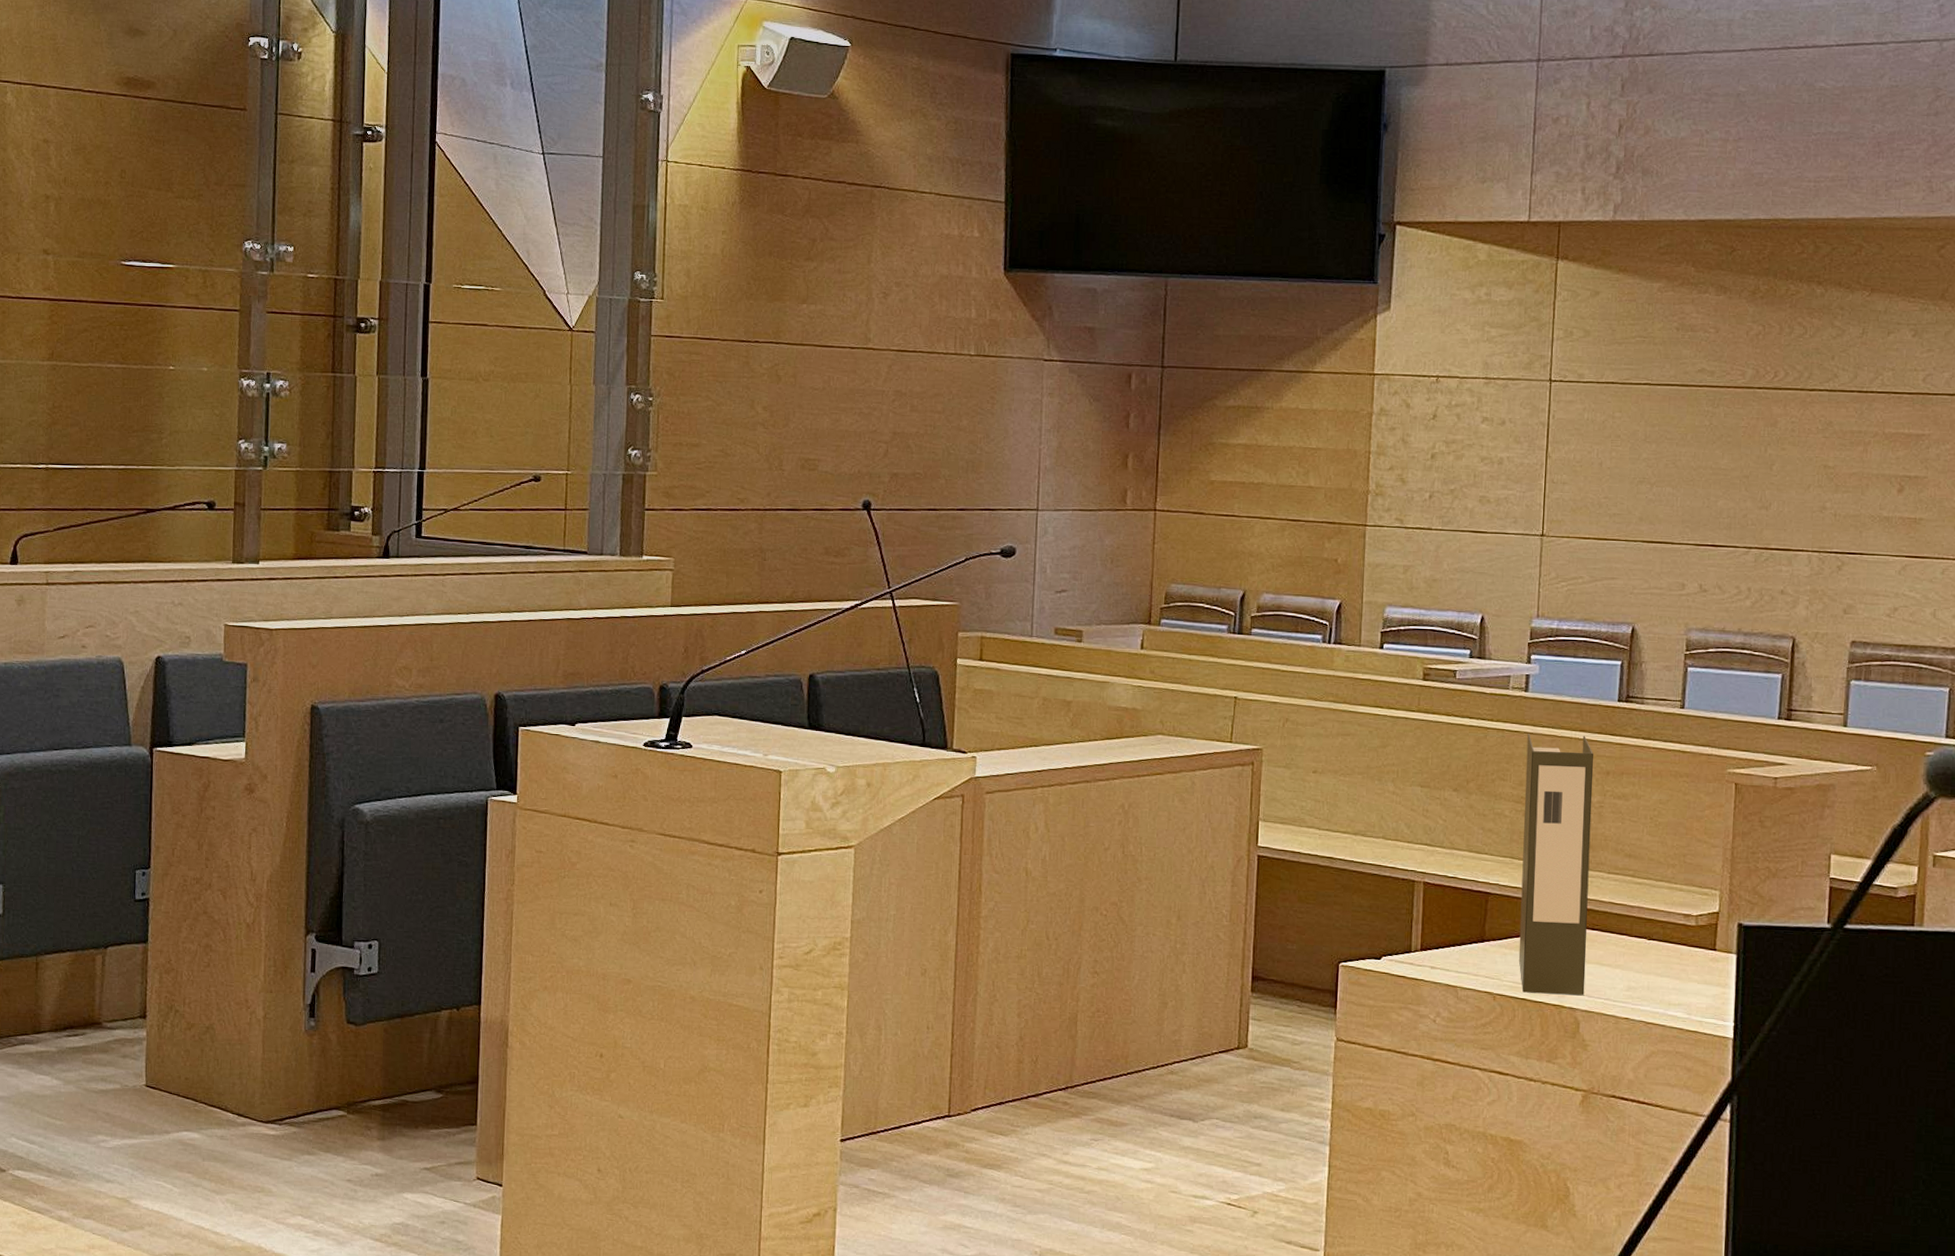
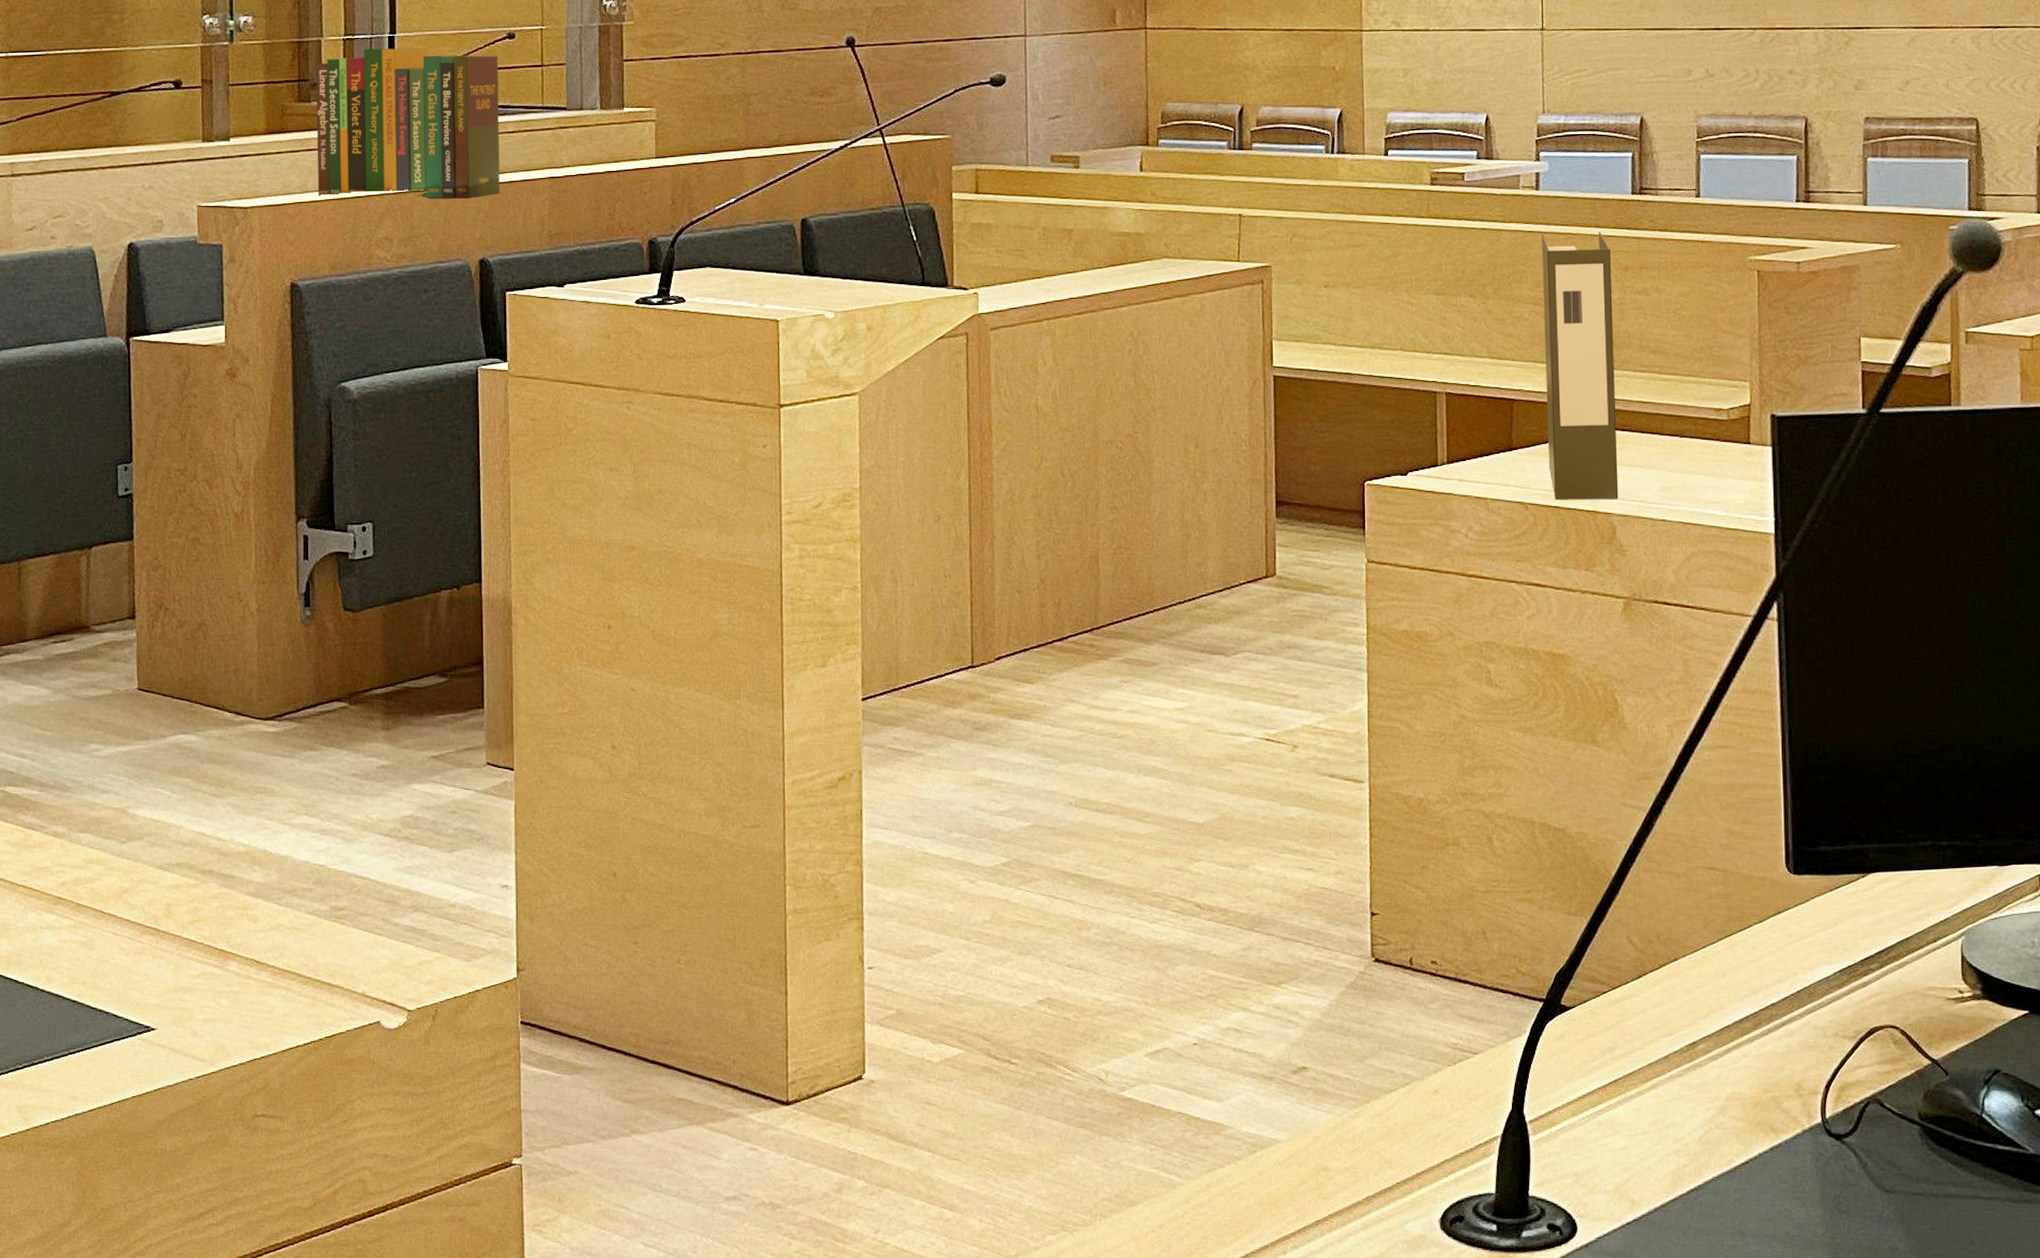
books: none [341,482,523,635] -> present [316,48,500,199]

